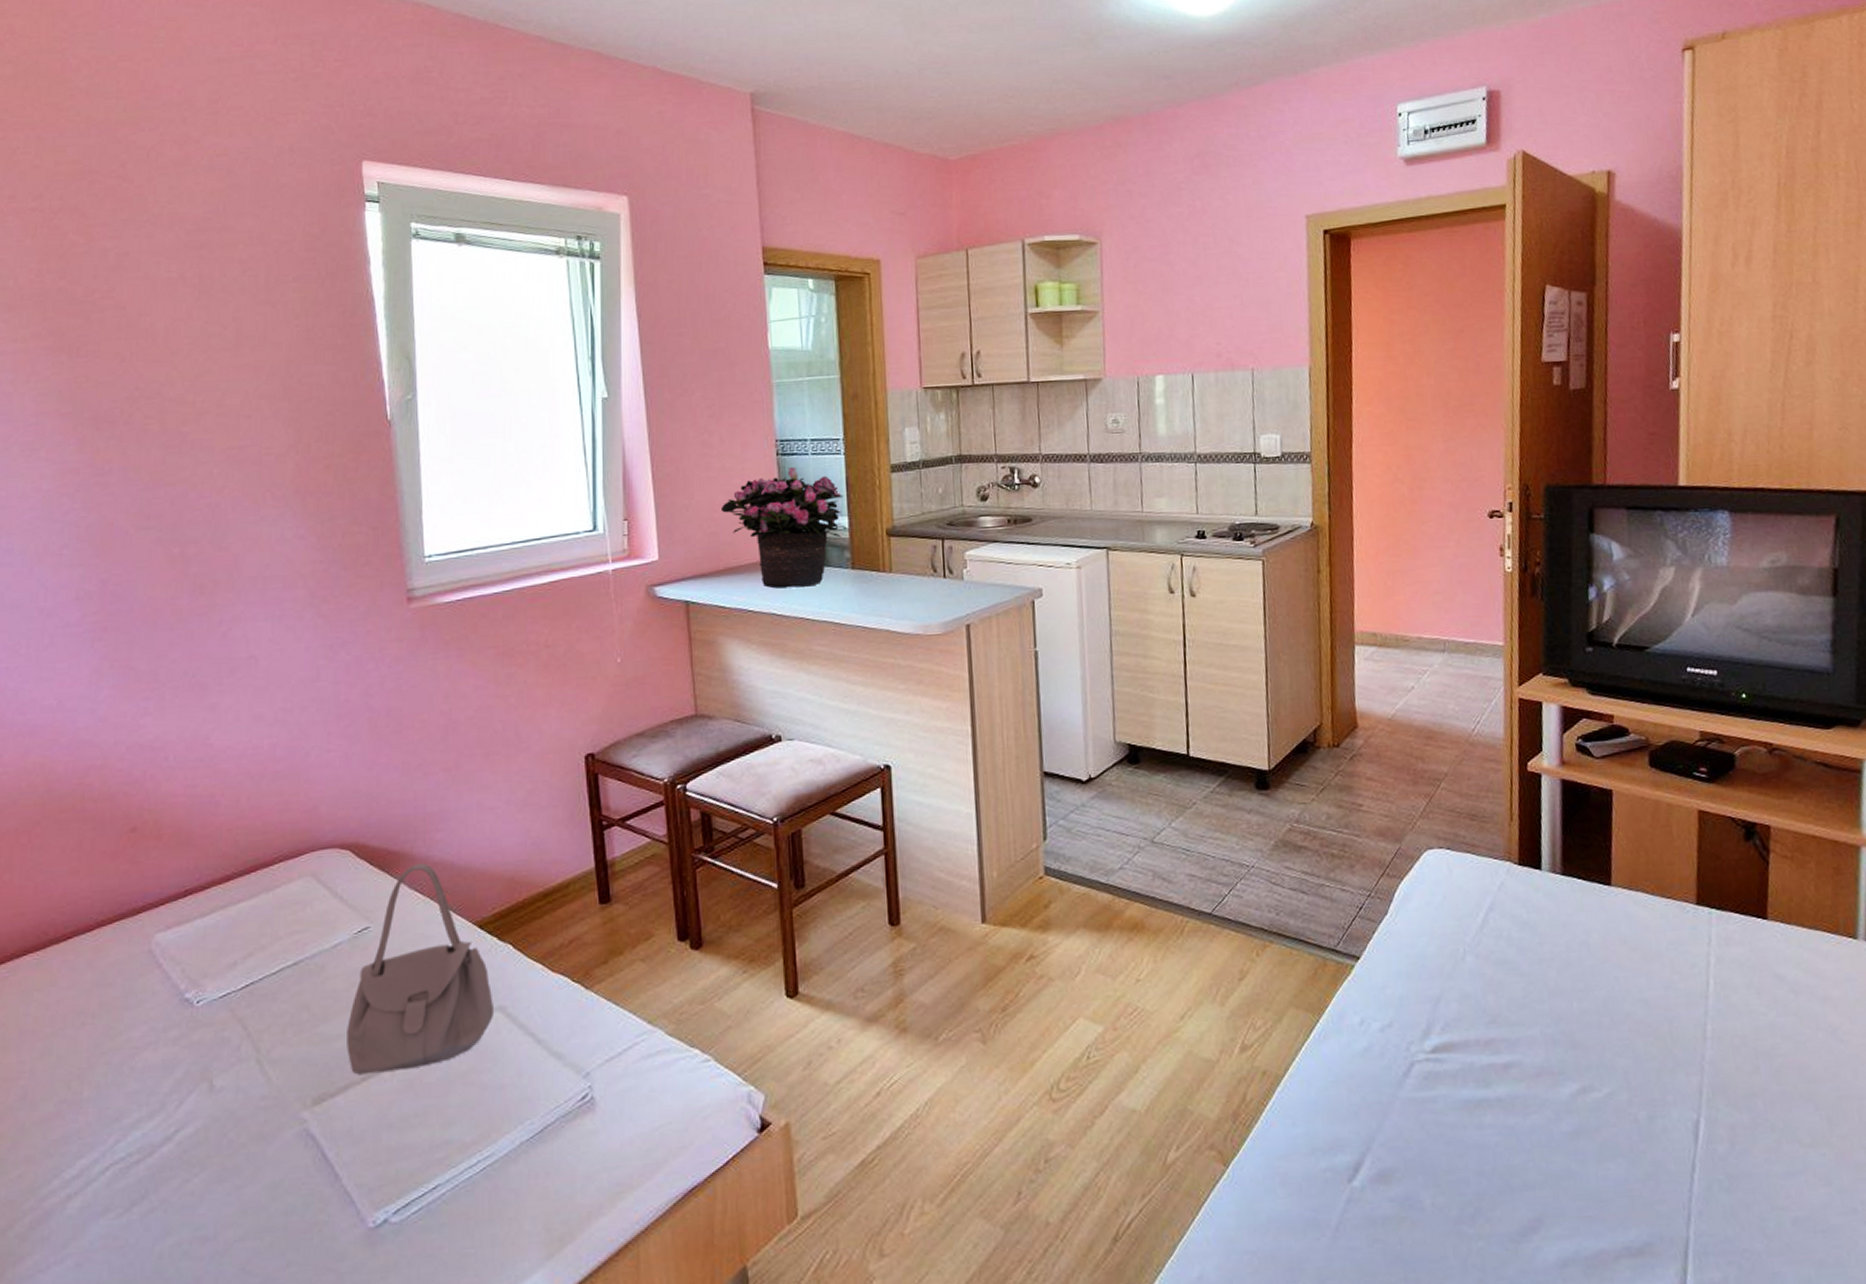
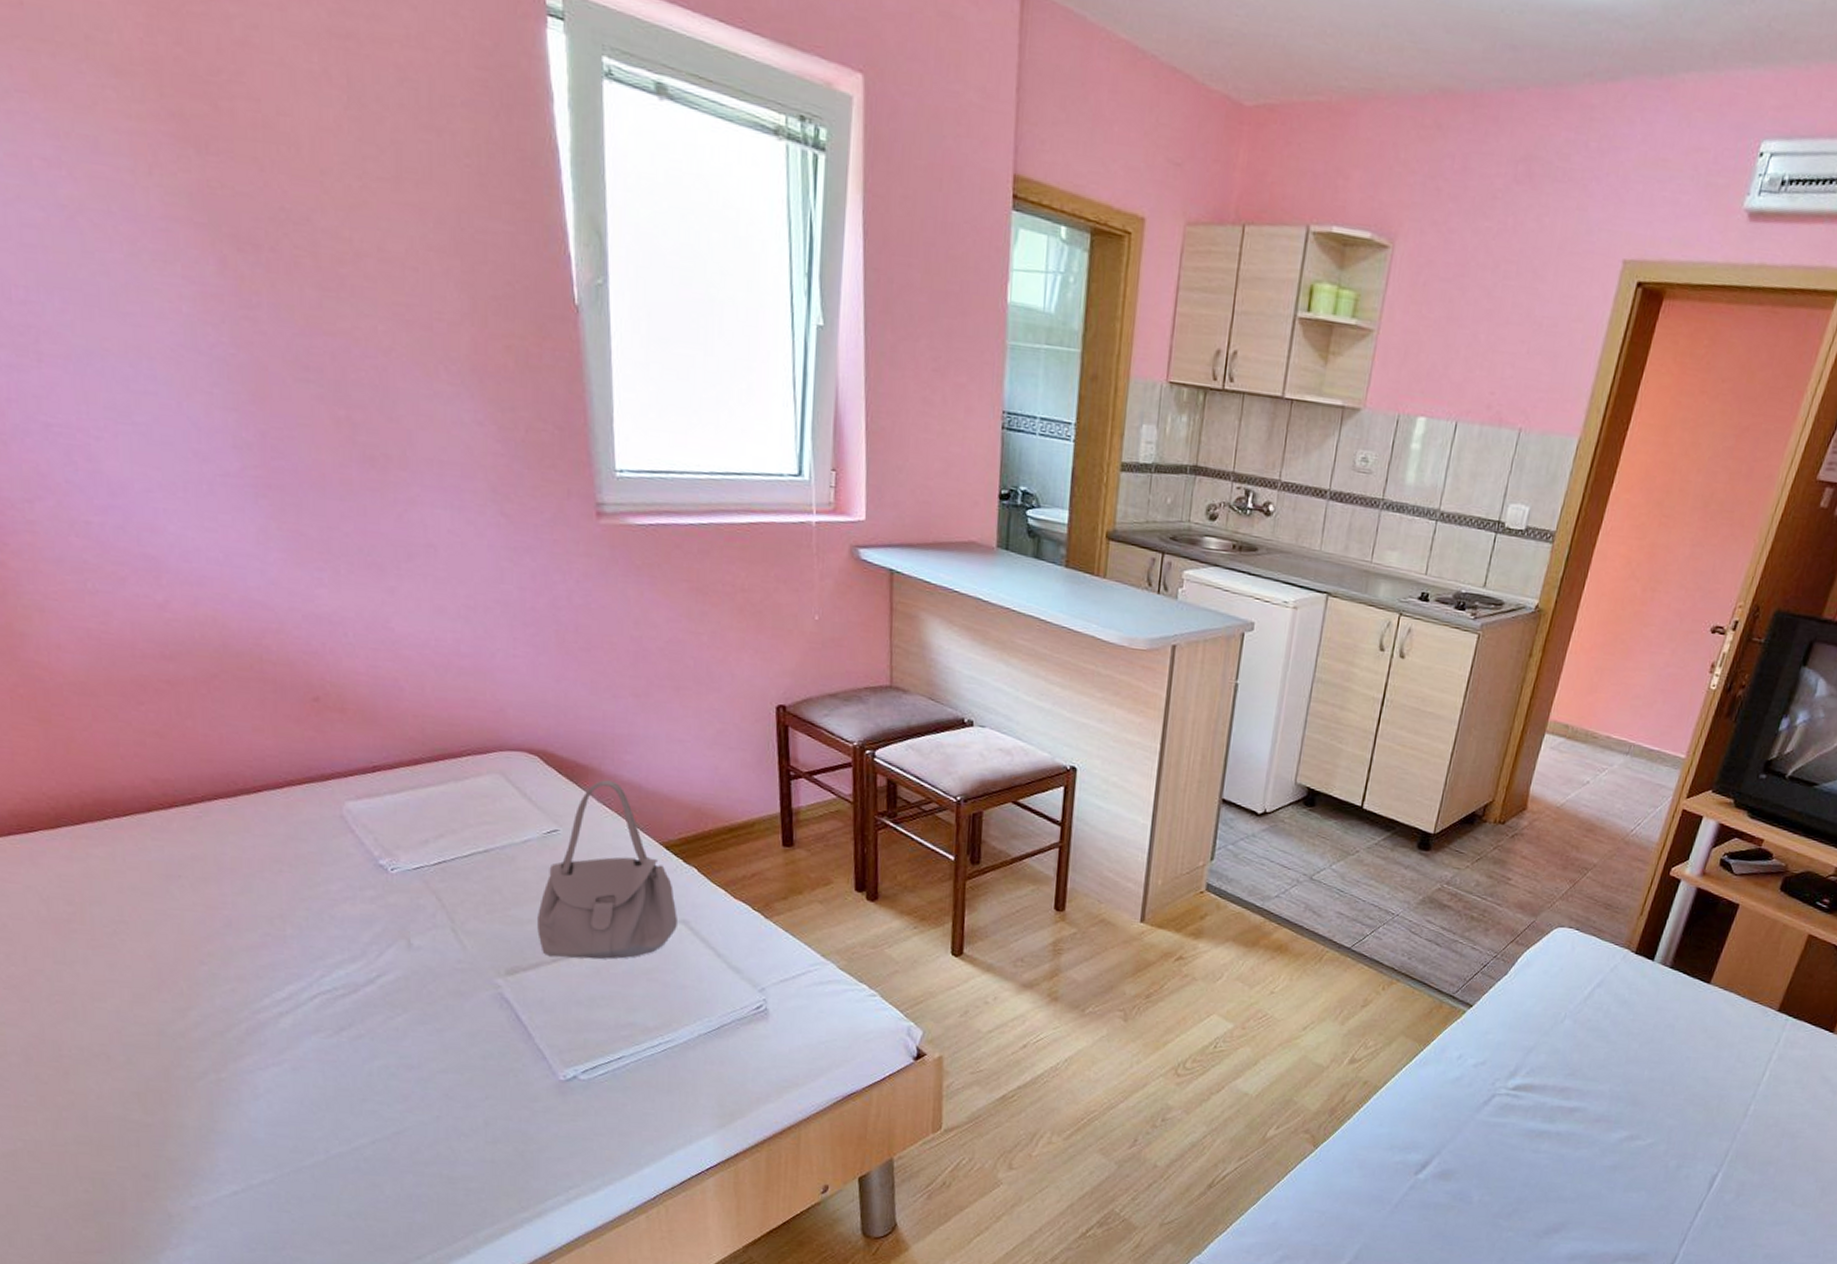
potted flower: present [721,467,848,589] -> none [937,445,1067,577]

